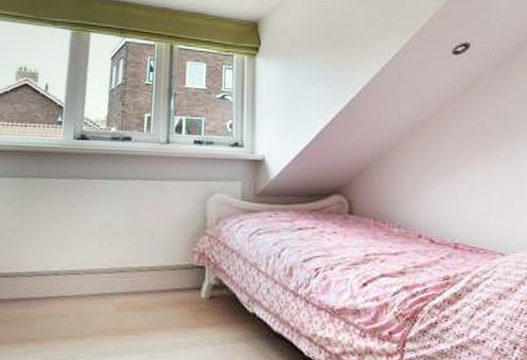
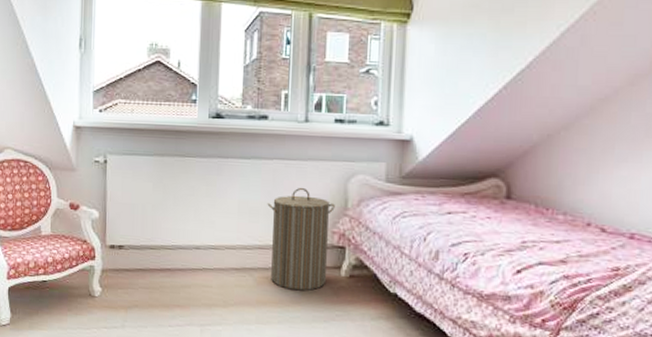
laundry hamper: none [129,207,195,316] -> present [267,187,335,291]

